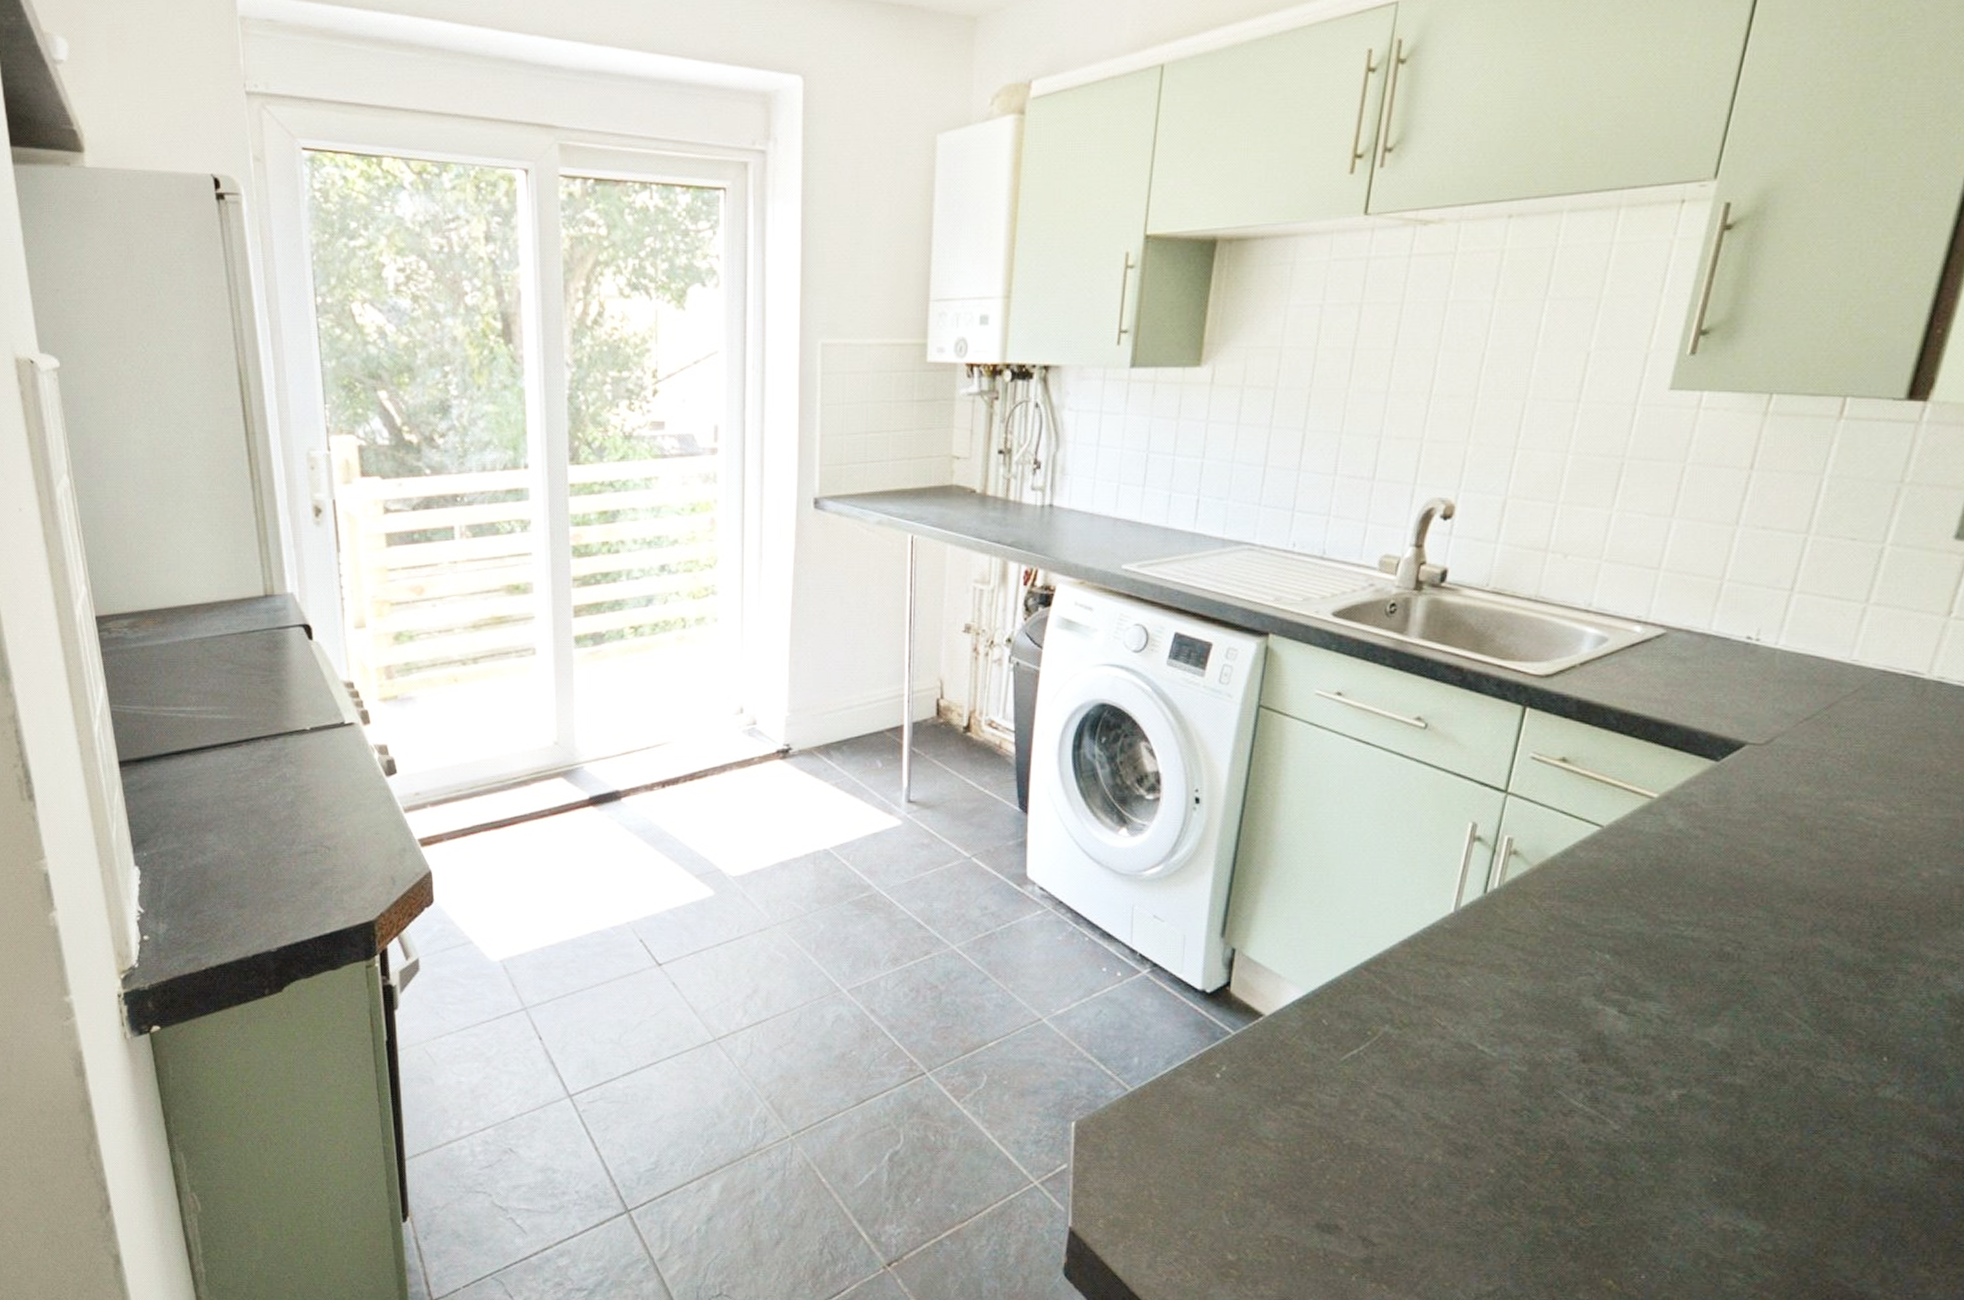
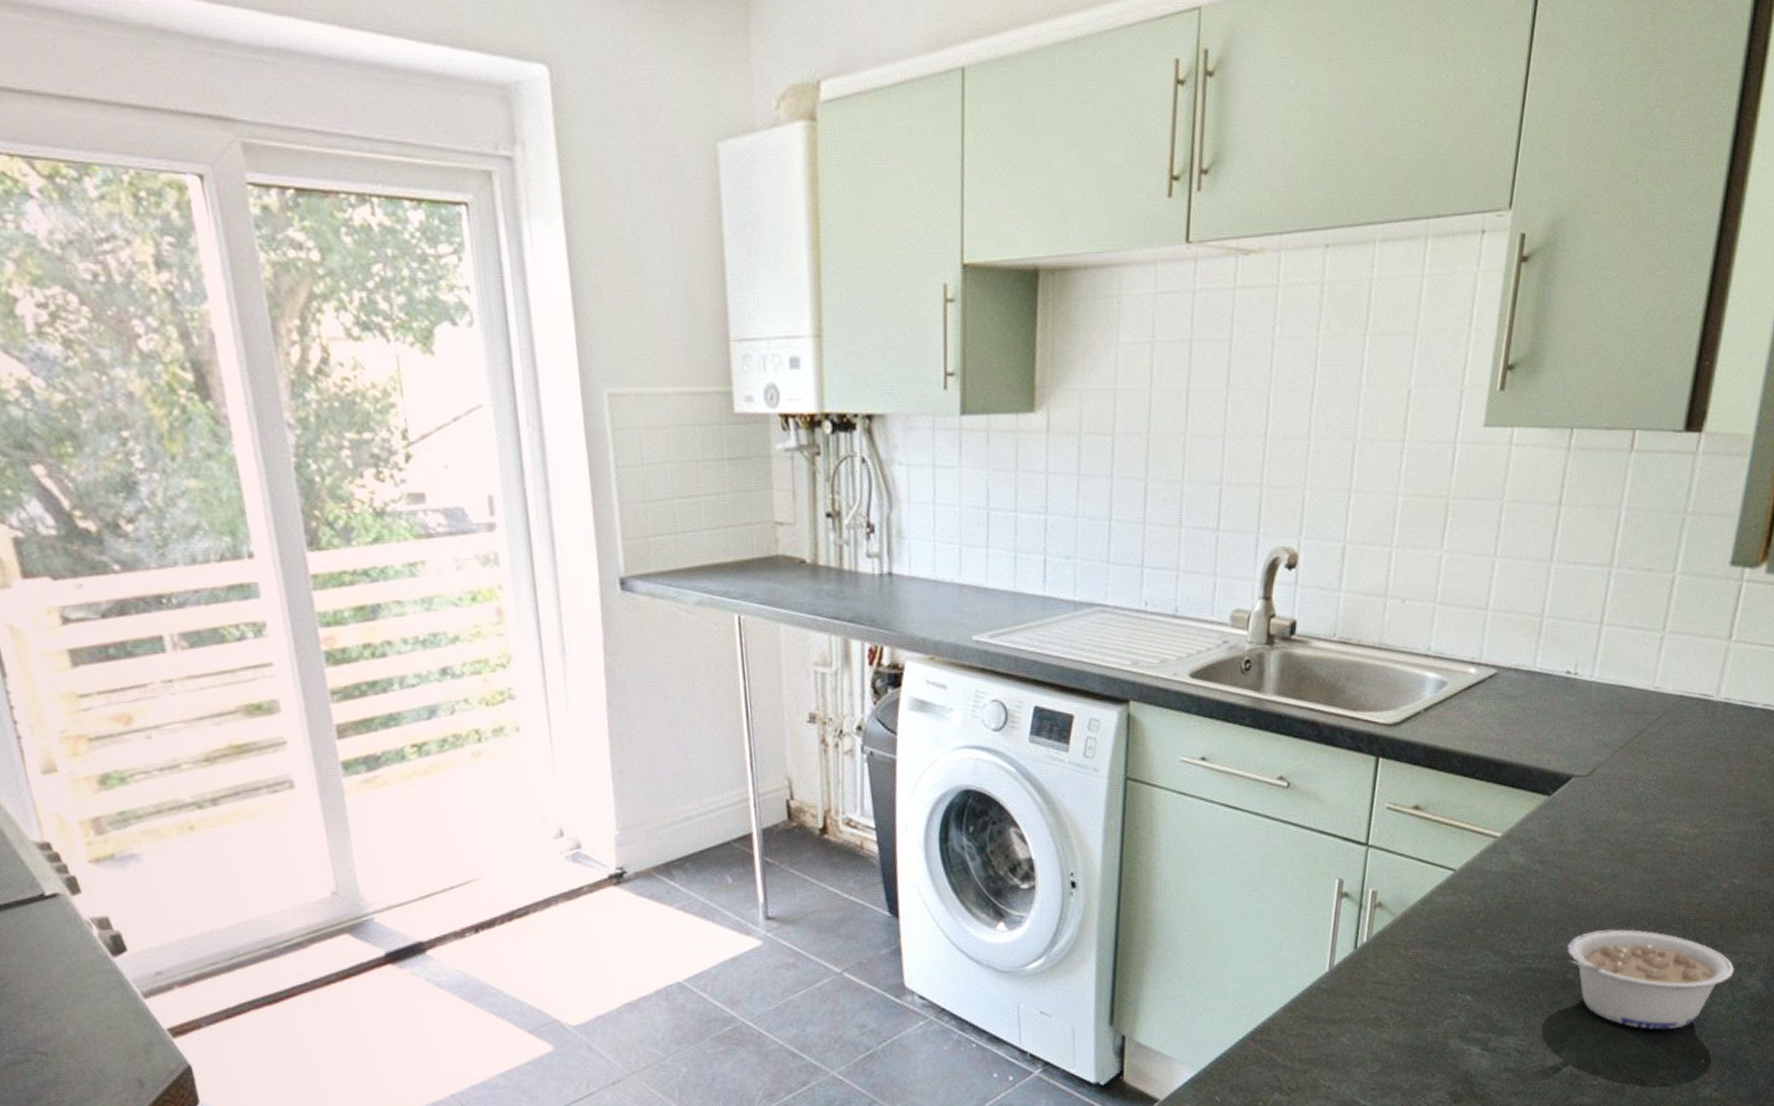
legume: none [1727,905,1932,1019] -> present [1567,929,1735,1030]

